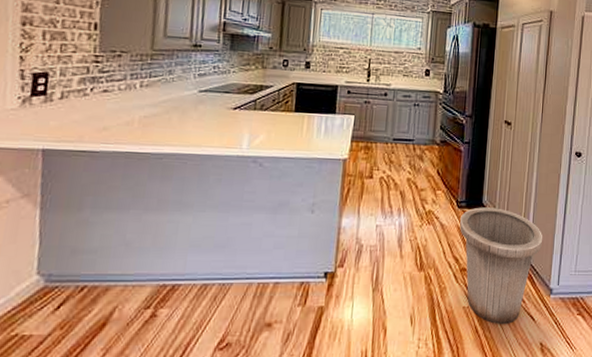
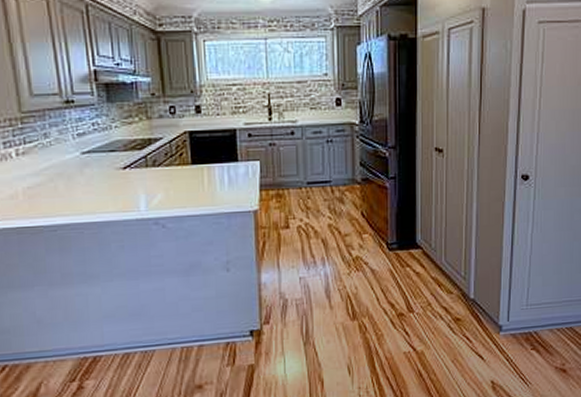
trash can: present [460,207,542,324] -> none [393,246,487,367]

